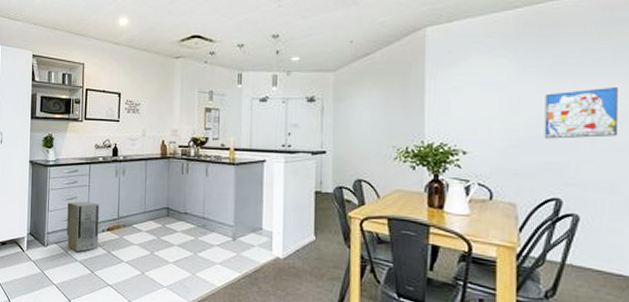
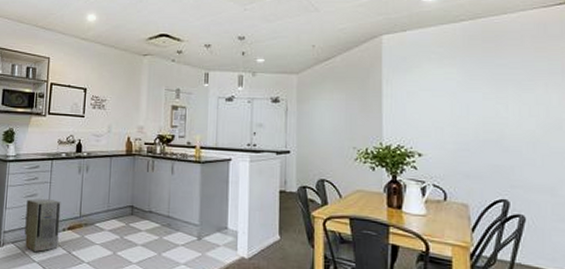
wall art: present [544,88,618,139] -> none [491,97,554,144]

